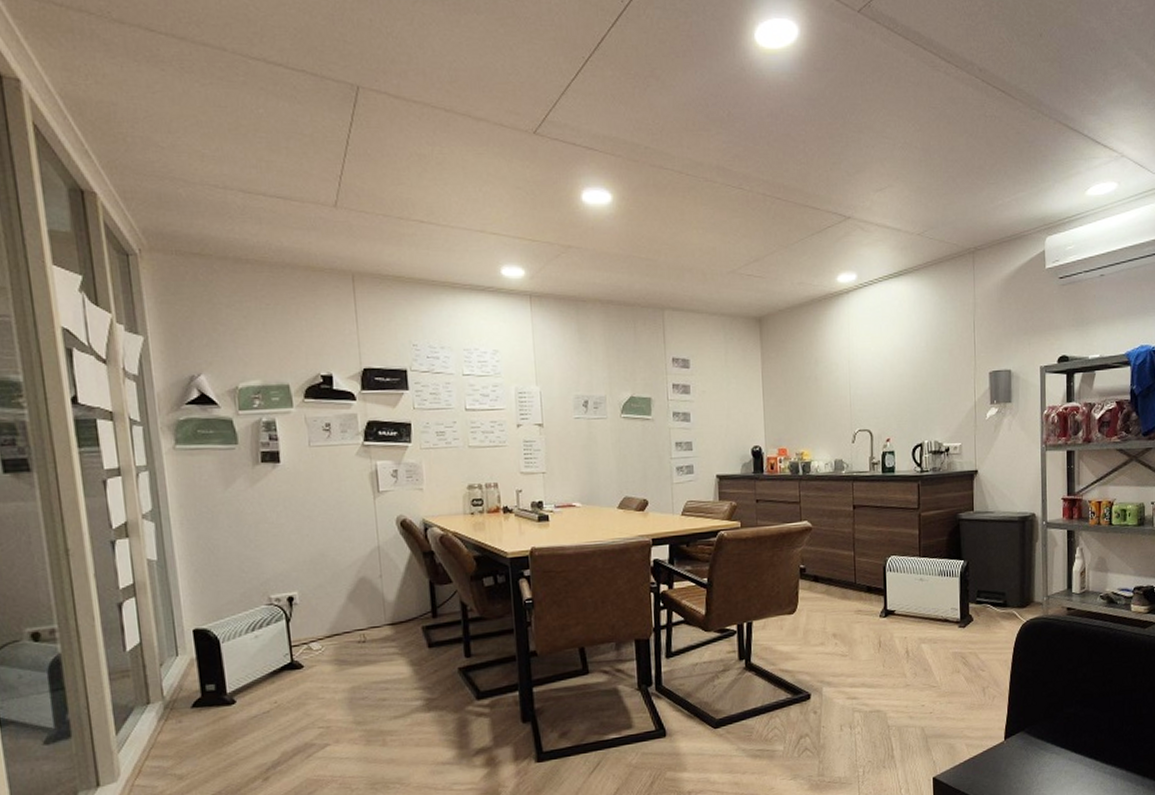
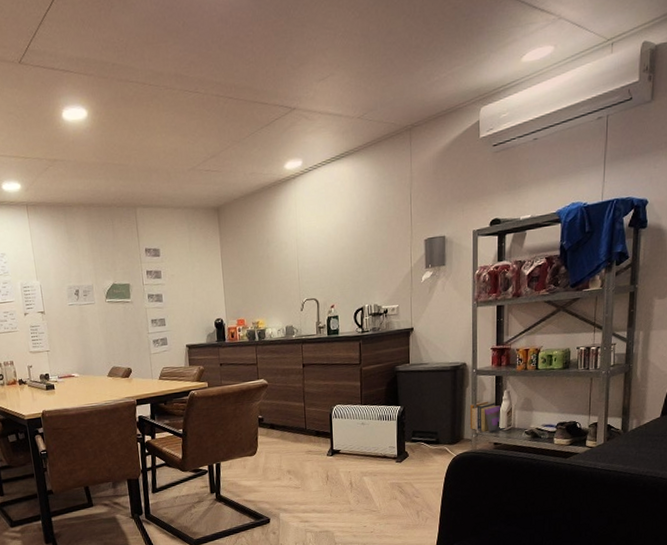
books: none [1041,558,1080,597] -> present [470,401,506,434]

